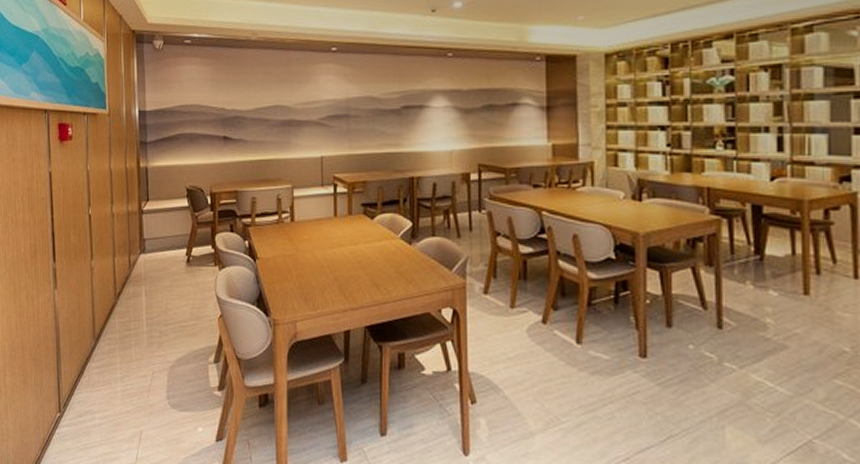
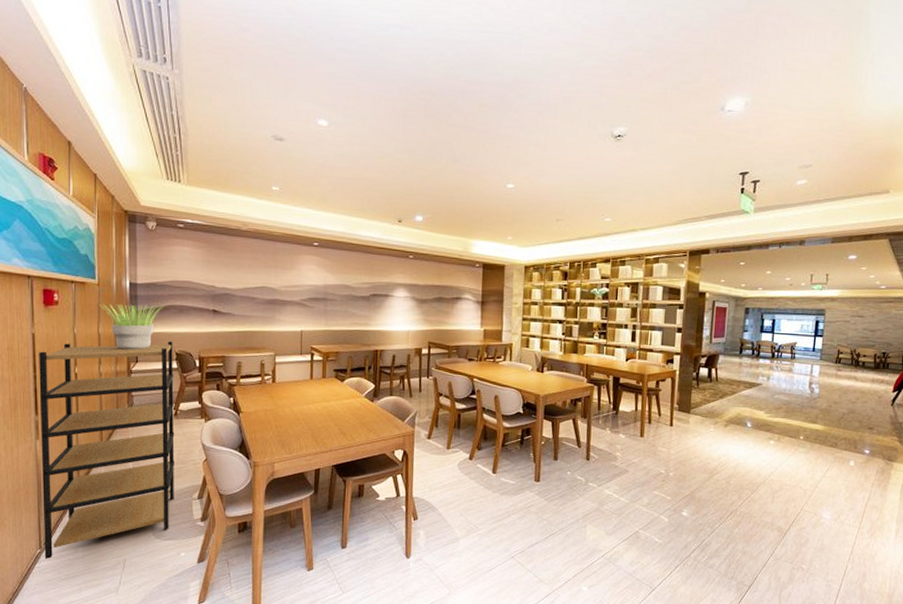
shelving unit: none [56,175,189,426] -> present [39,341,175,560]
potted plant: none [110,135,173,187] -> present [99,304,163,350]

